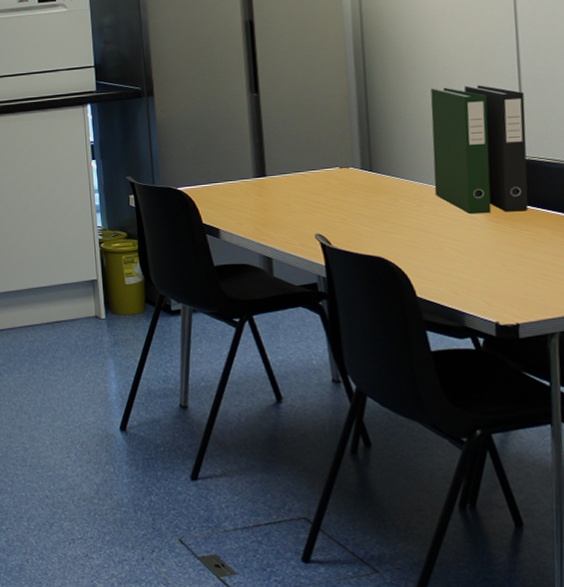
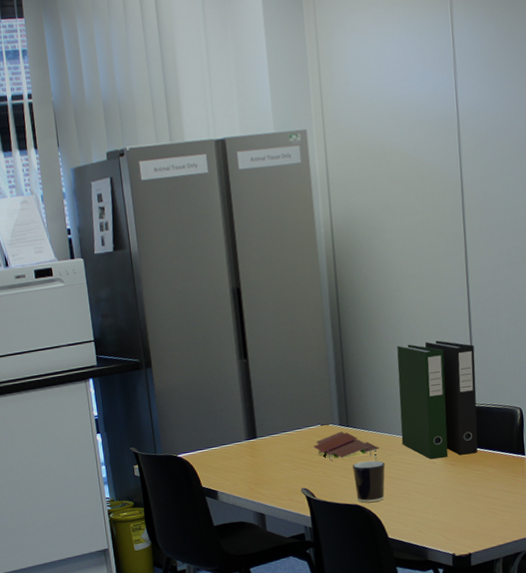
papers: none [330,176,408,210] -> present [313,431,380,461]
mug: none [376,210,415,257] -> present [353,460,386,503]

